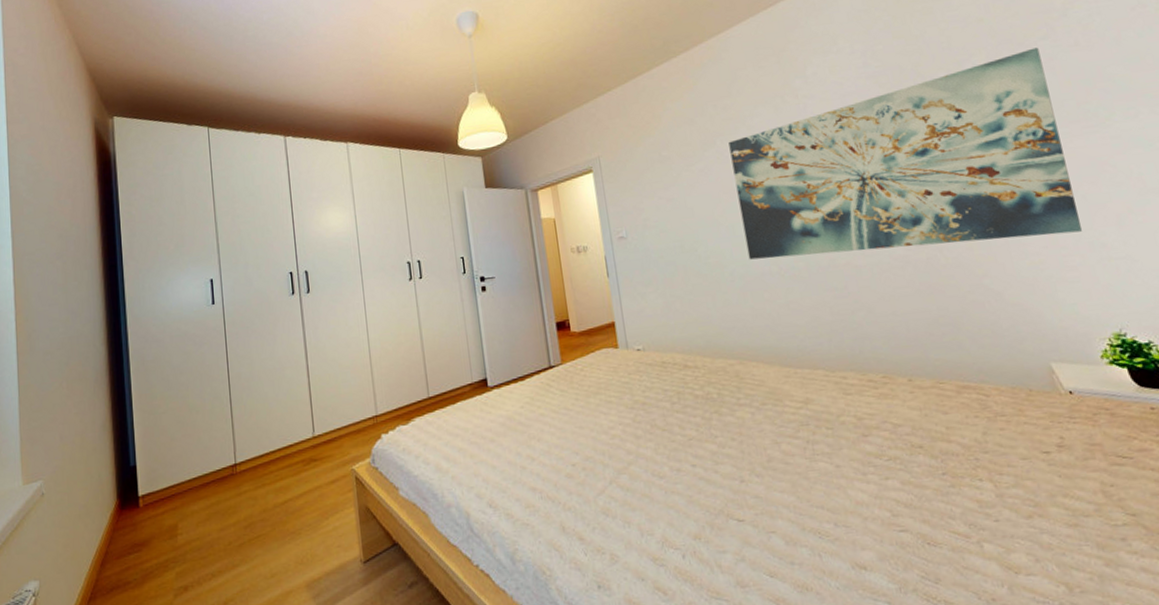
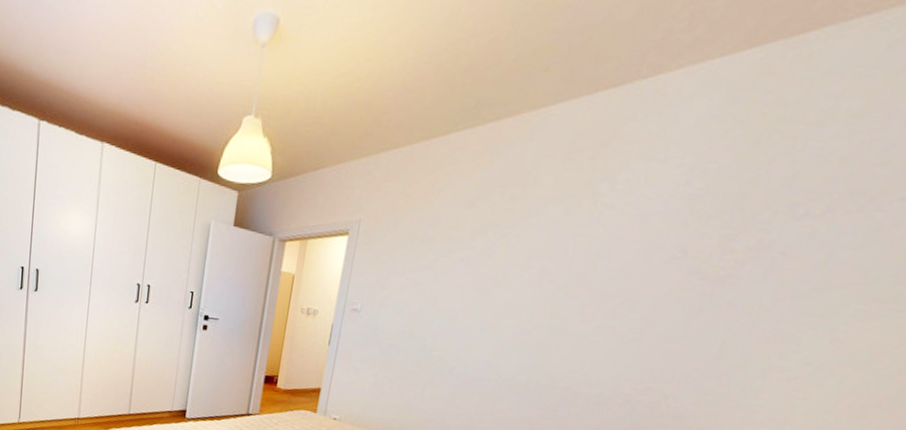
wall art: present [728,47,1082,260] -> none [473,207,891,414]

